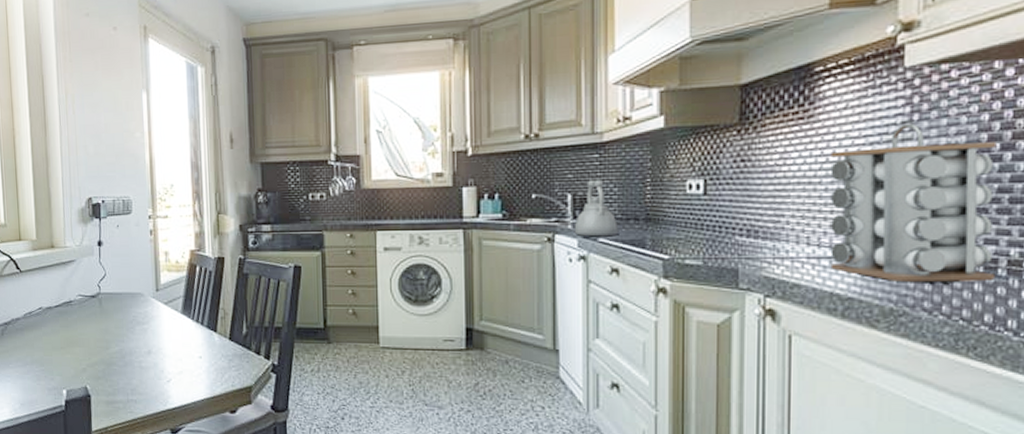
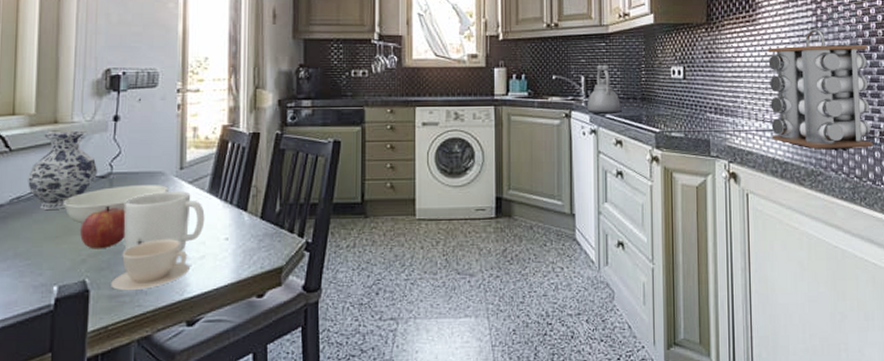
vase: none [36,253,89,325] -> present [28,129,98,211]
bowl: none [64,305,149,338] -> present [62,185,170,224]
fruit: none [79,322,115,360] -> present [80,205,126,249]
teacup: none [106,354,170,399] -> present [110,239,190,291]
mug: none [112,311,180,366] -> present [123,191,205,252]

